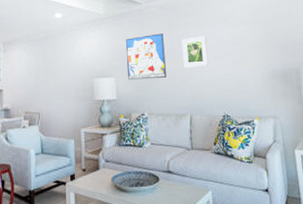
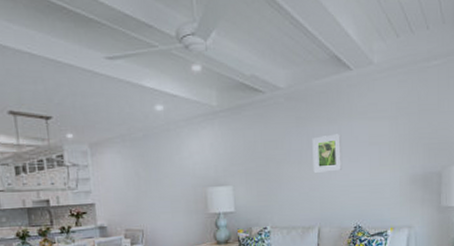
wall art: present [126,33,167,80] -> none [246,131,293,189]

